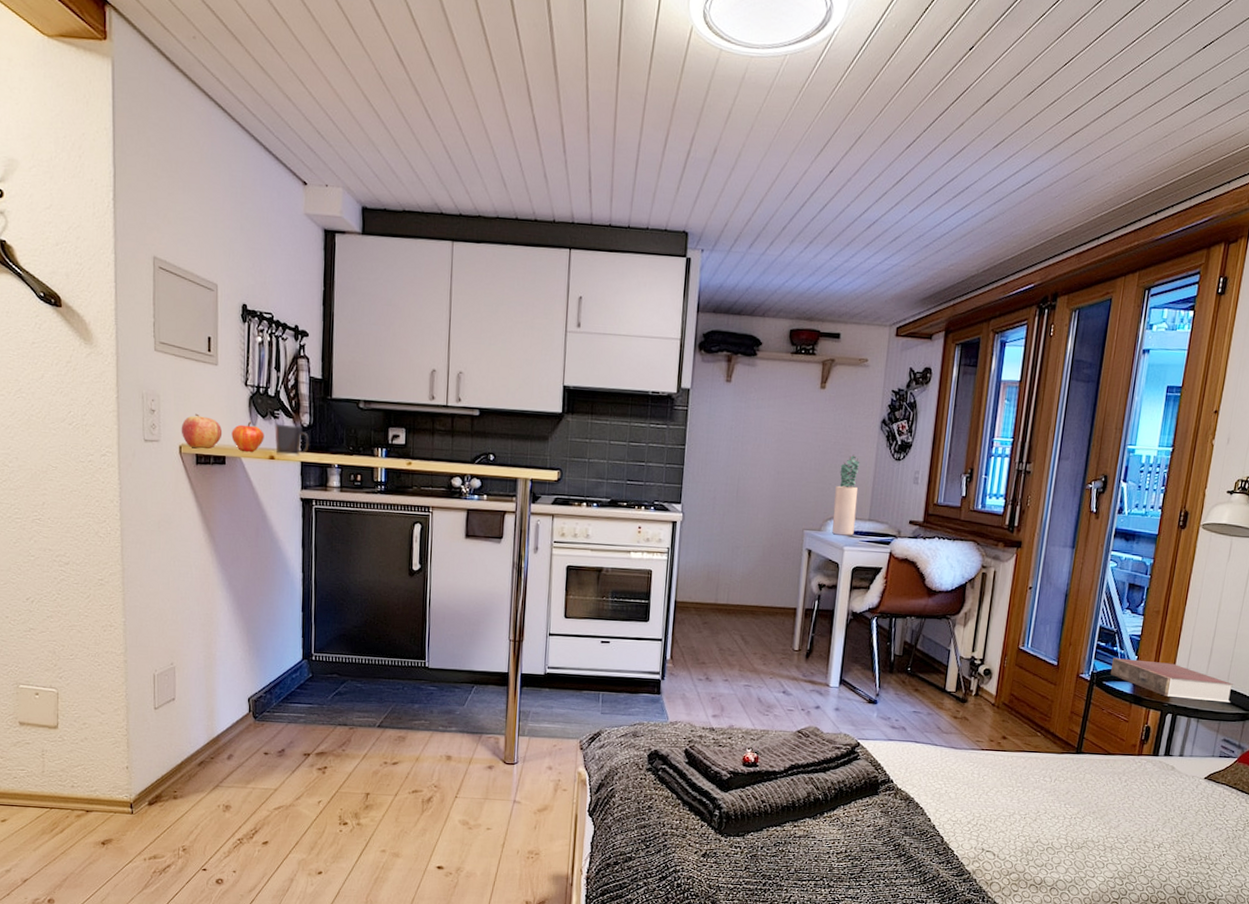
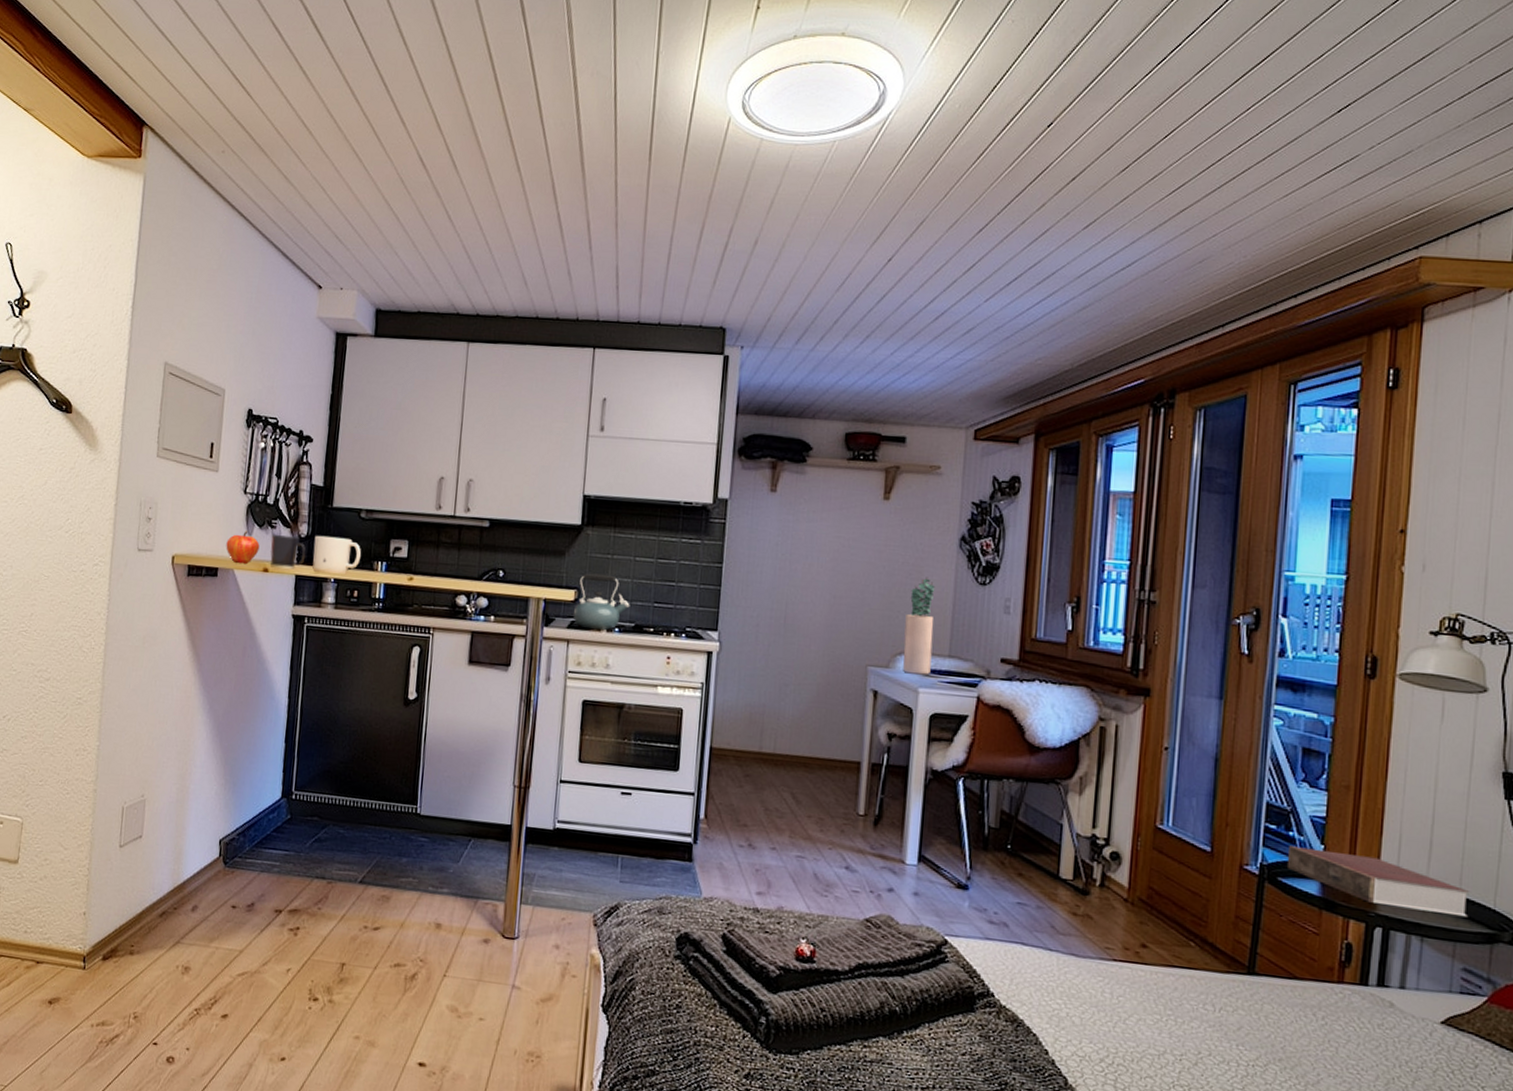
fruit: present [181,413,223,450] -> none [175,522,218,561]
mug: none [316,424,361,462] -> present [312,535,361,576]
kettle: none [556,455,606,506] -> present [572,573,630,631]

